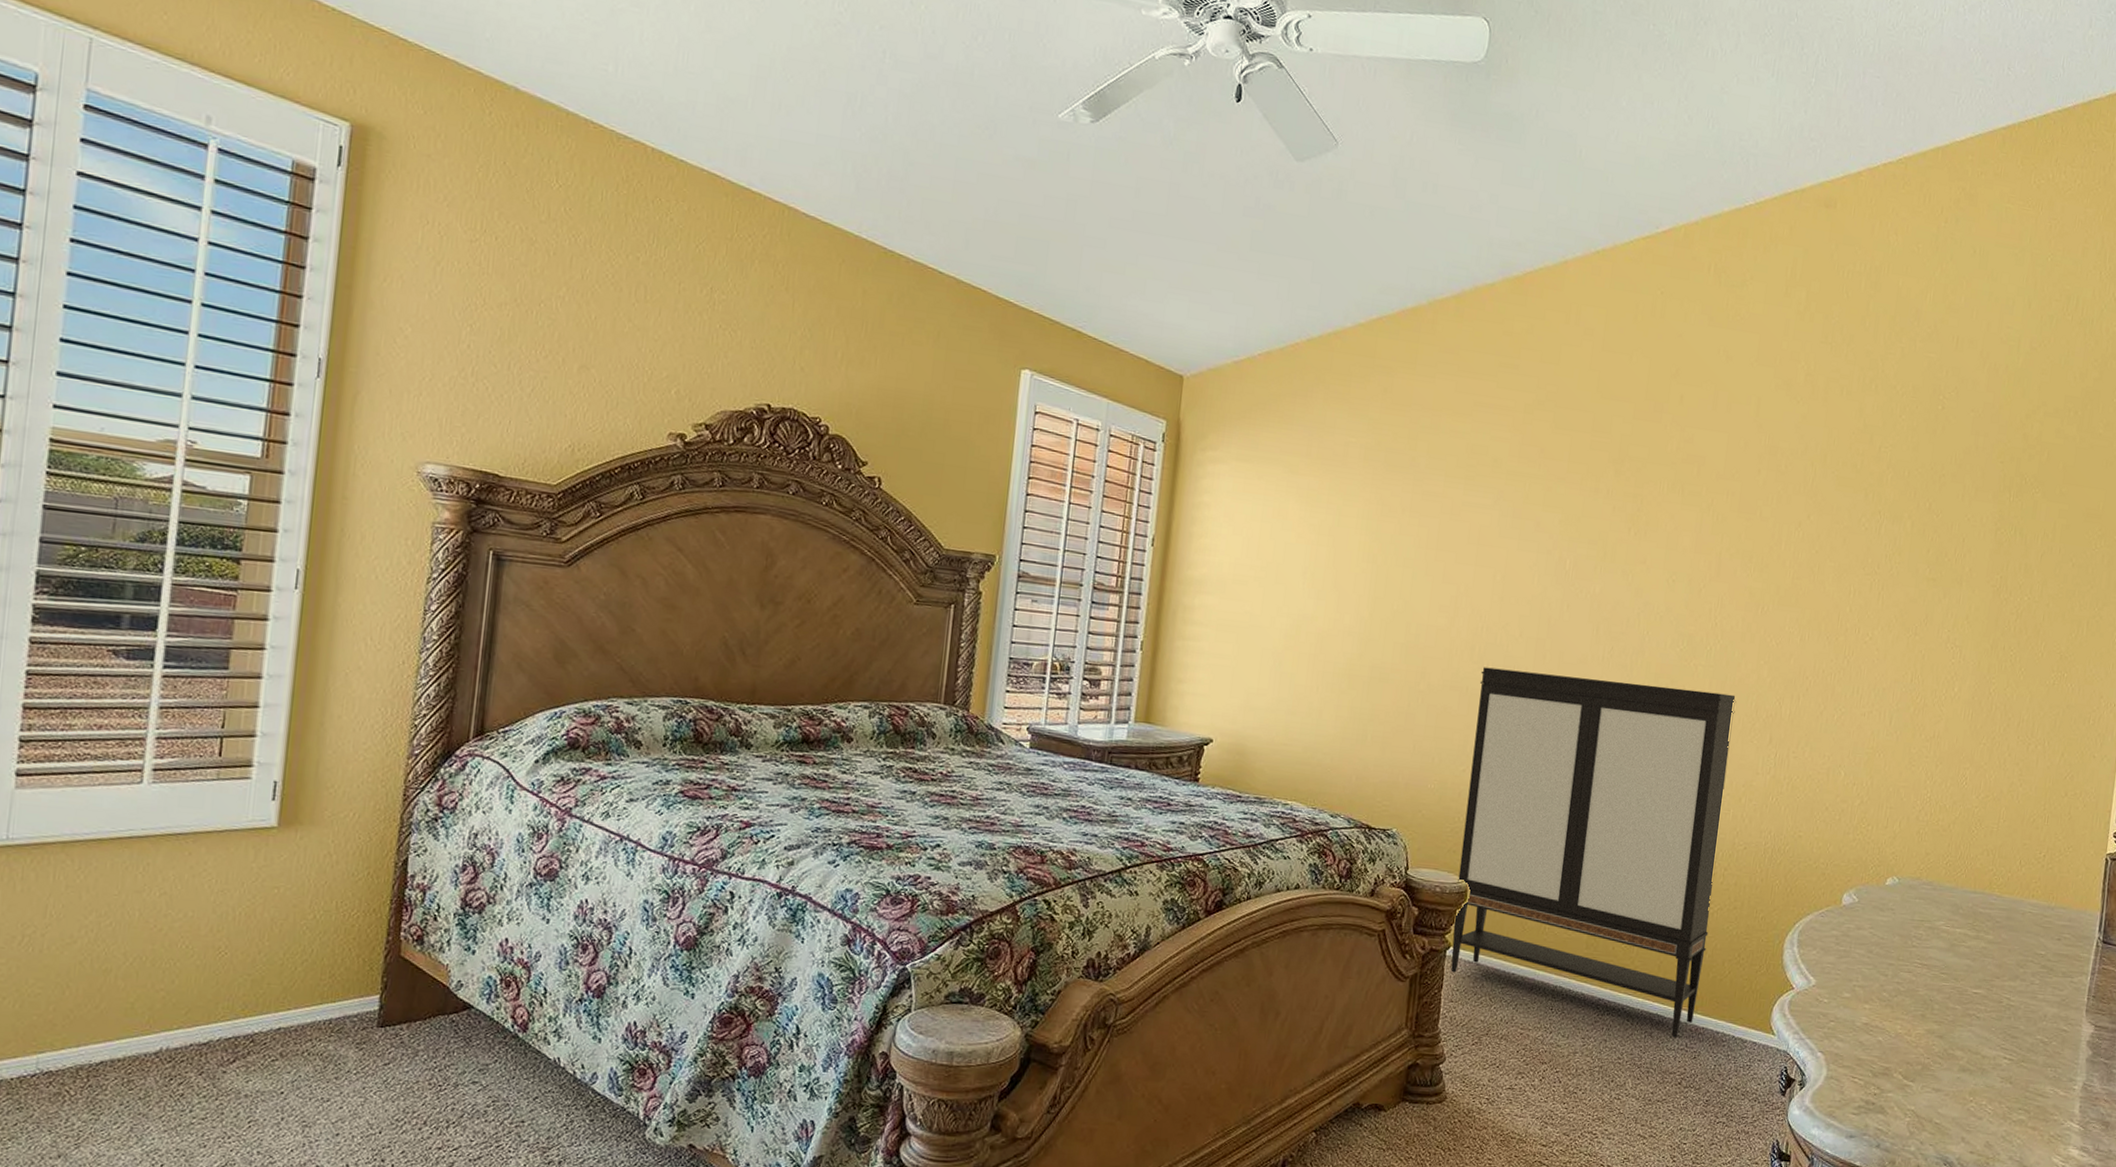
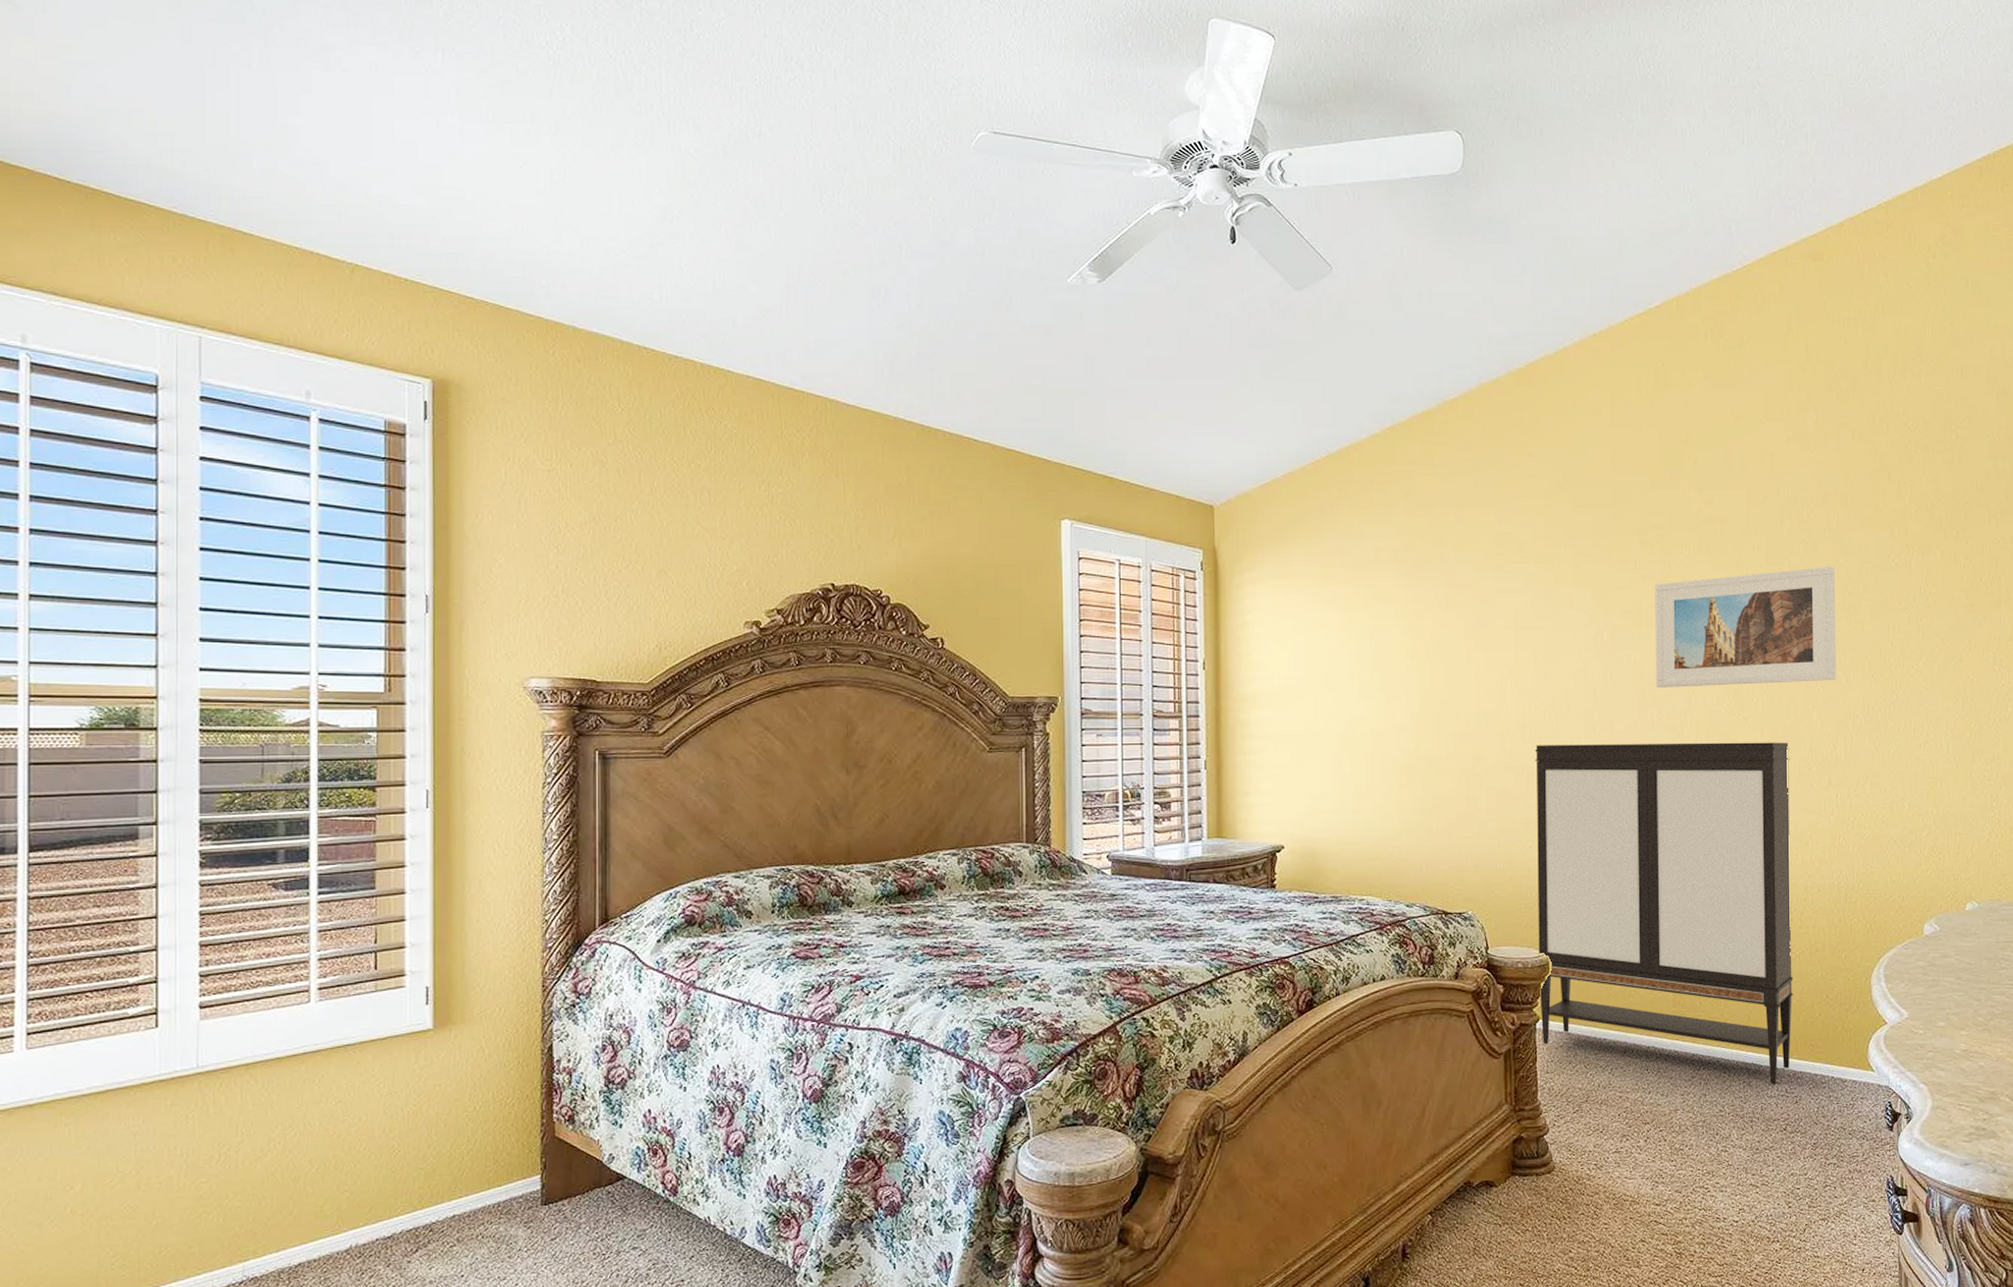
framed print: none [1611,517,1805,639] -> present [1655,566,1837,687]

